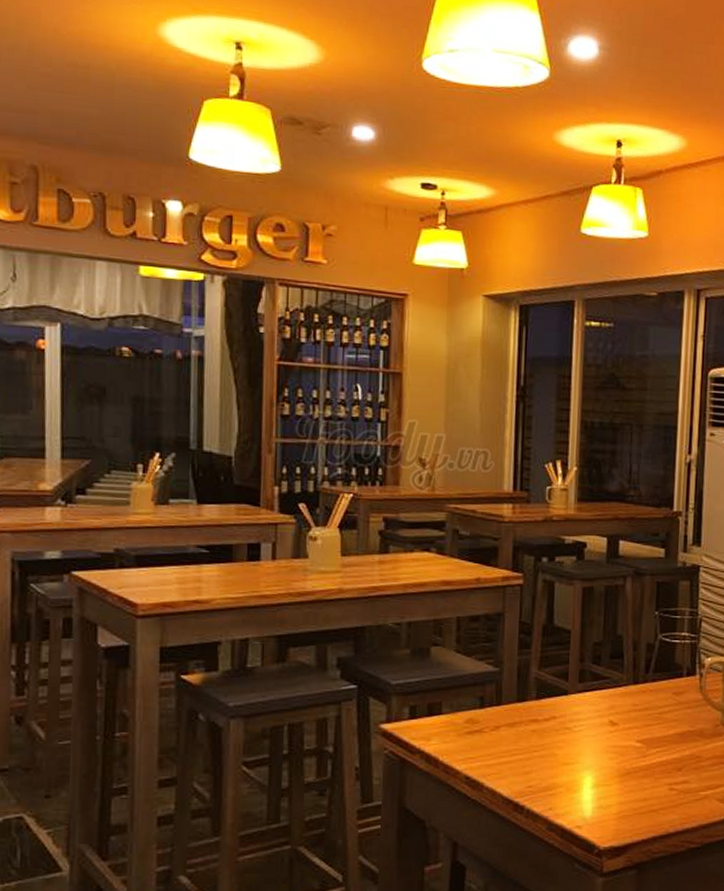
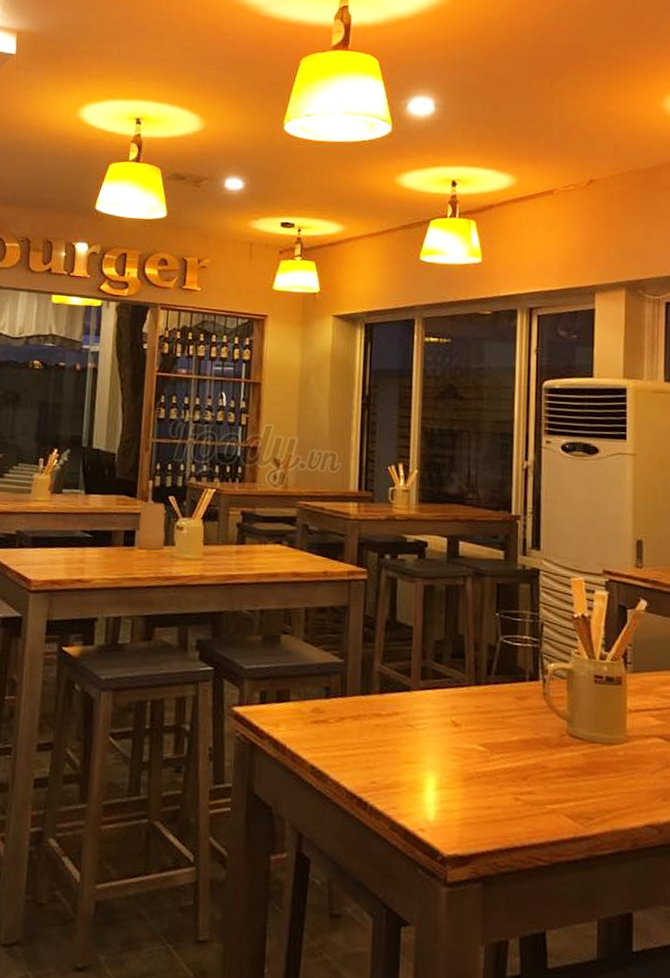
beer mug: none [263,508,297,564] -> present [136,500,166,551]

